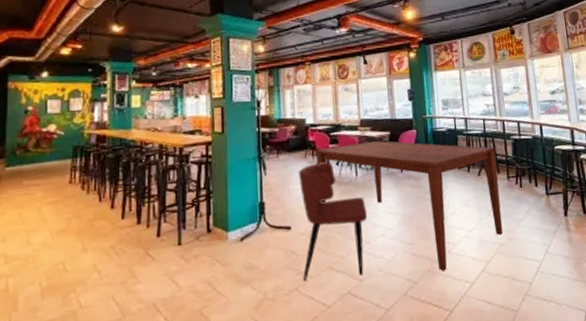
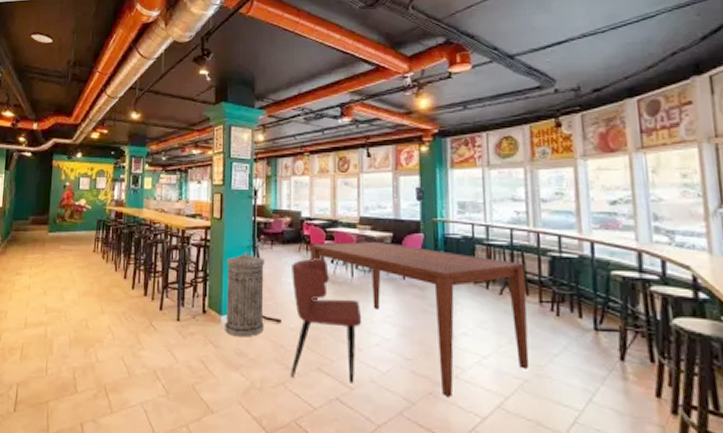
trash can: none [231,163,274,252] -> present [225,252,265,337]

